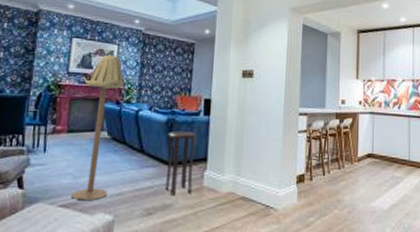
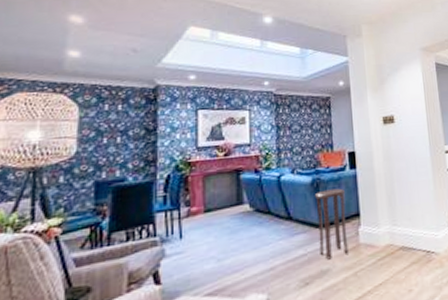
floor lamp: present [71,54,124,201] -> none [217,121,260,285]

